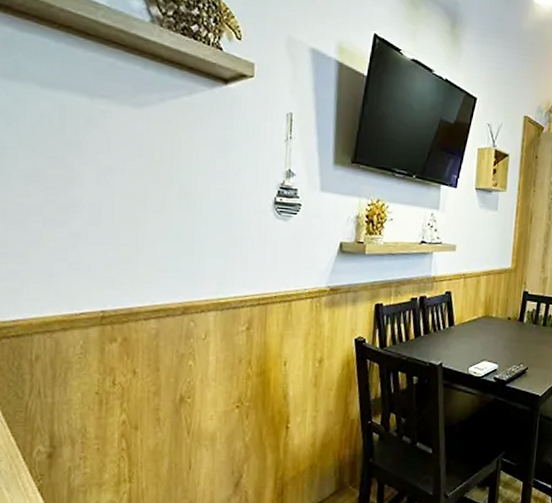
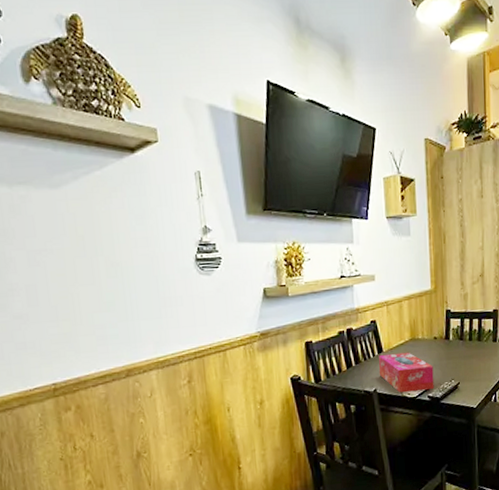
tissue box: none [447,327,503,372] -> present [378,352,434,393]

